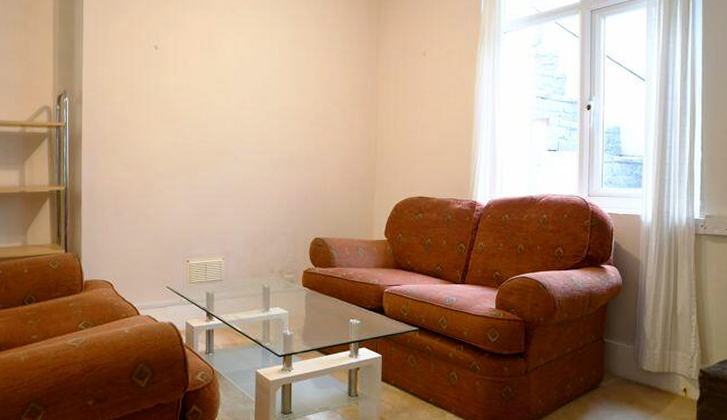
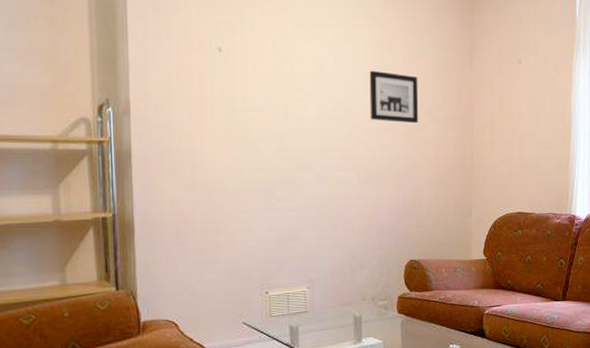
wall art: none [283,64,327,112] -> present [369,70,419,124]

